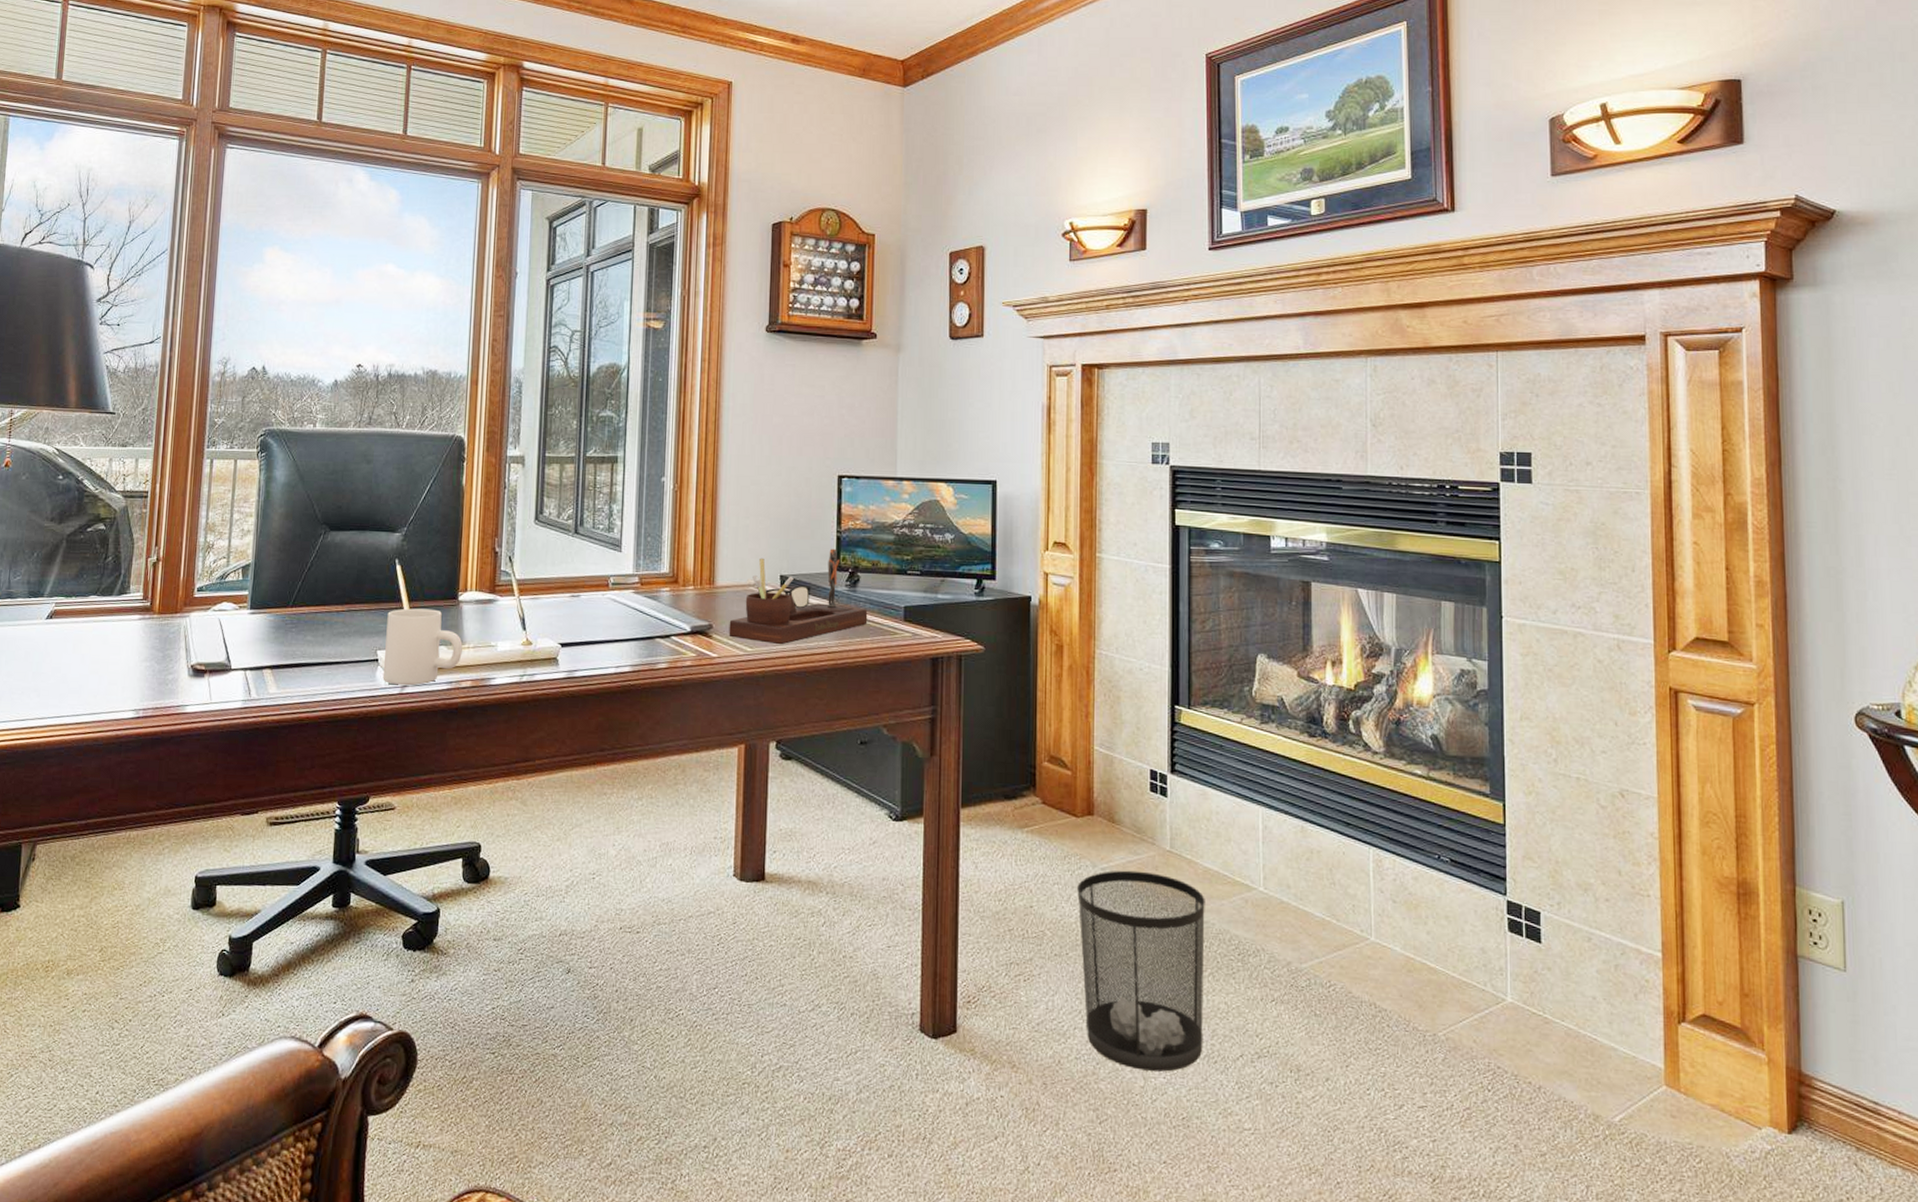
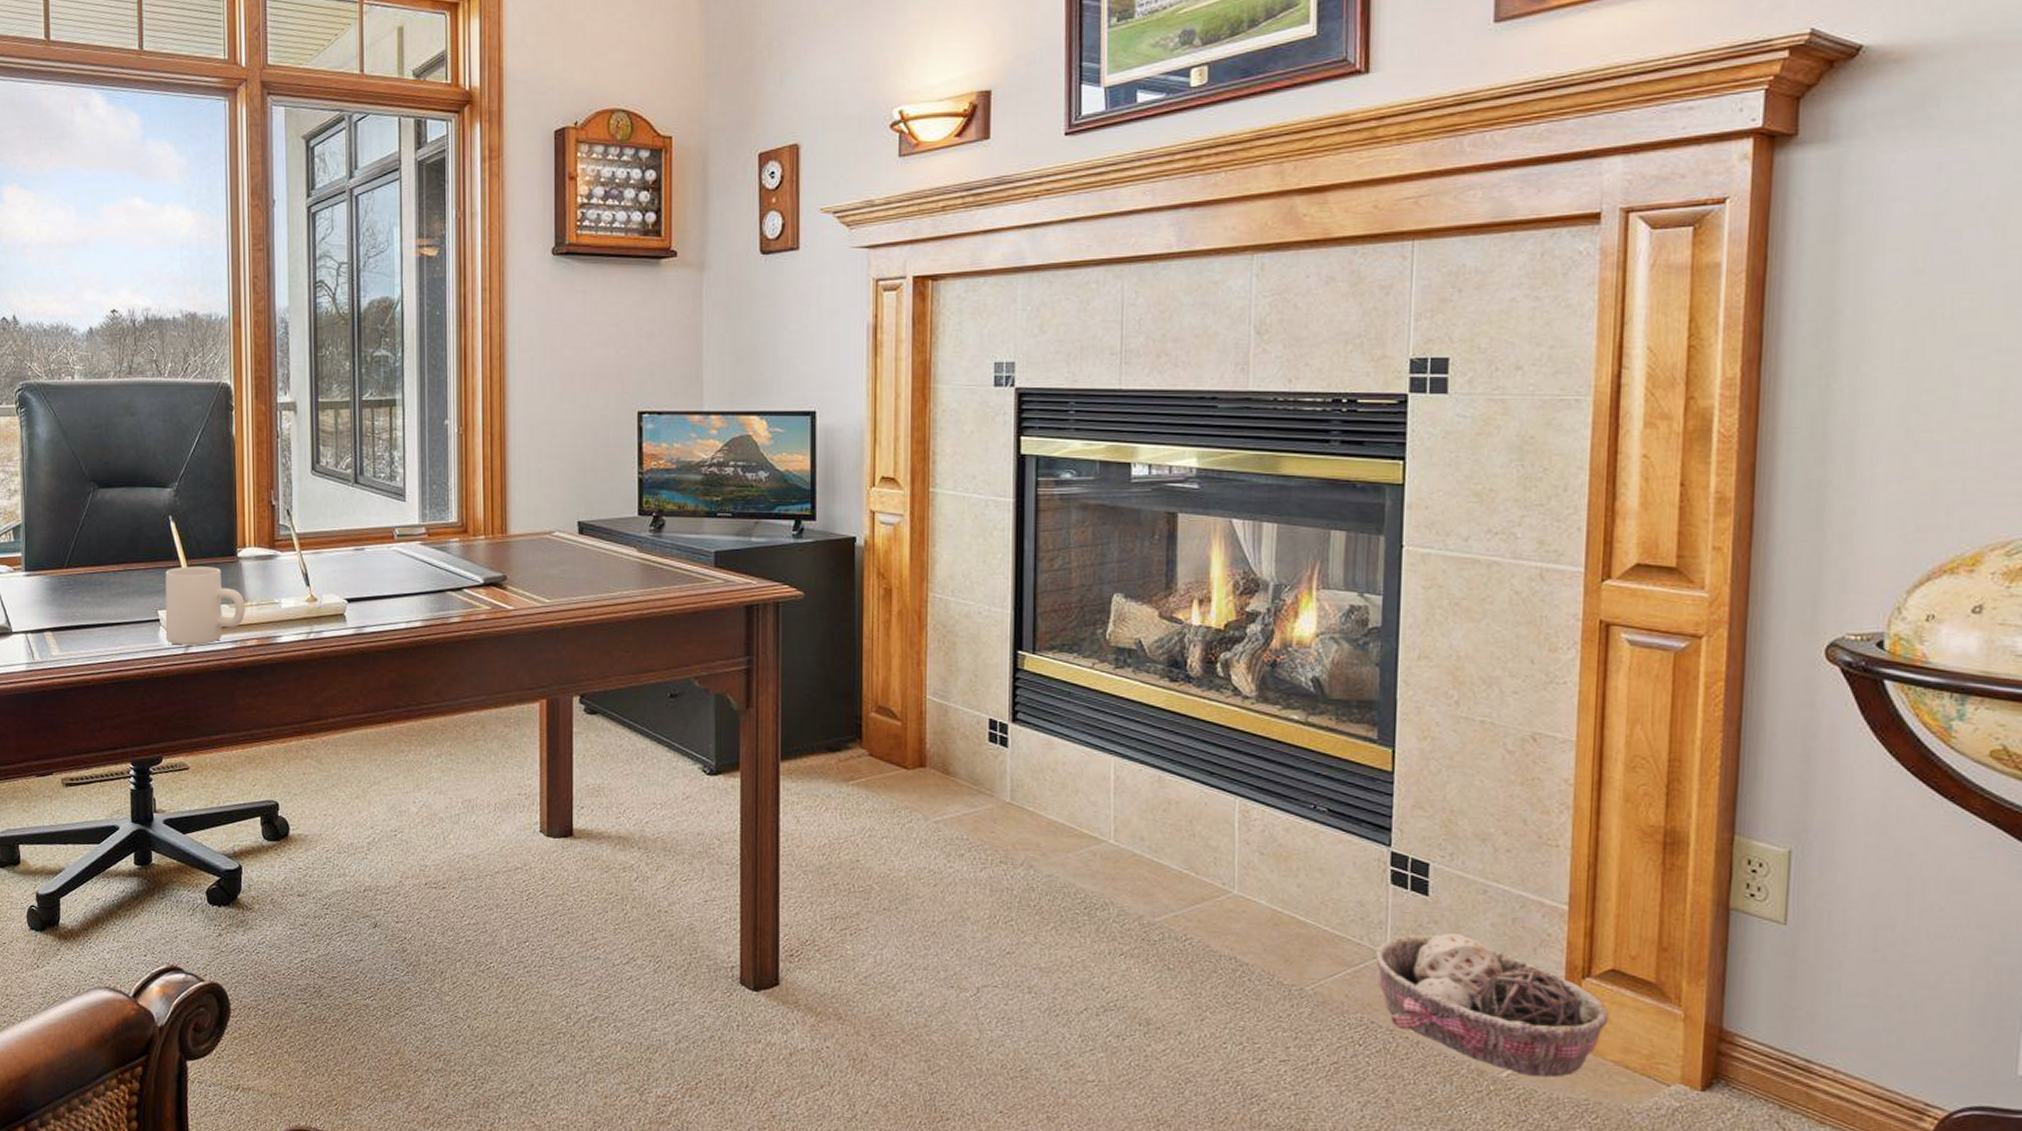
desk organizer: present [729,548,868,645] -> none [524,491,675,596]
waste bin: present [1077,870,1205,1072] -> none [908,823,1049,1025]
decorative basket: none [1498,978,1703,1121] -> present [1376,932,1608,1077]

